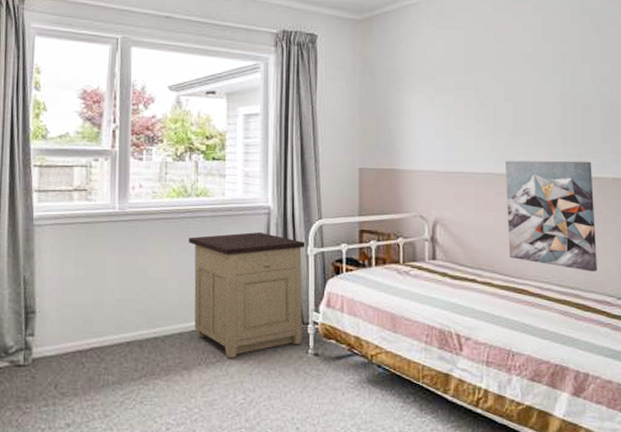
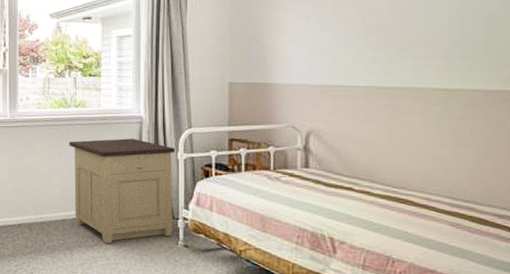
wall art: present [505,160,597,272] -> none [389,73,499,186]

